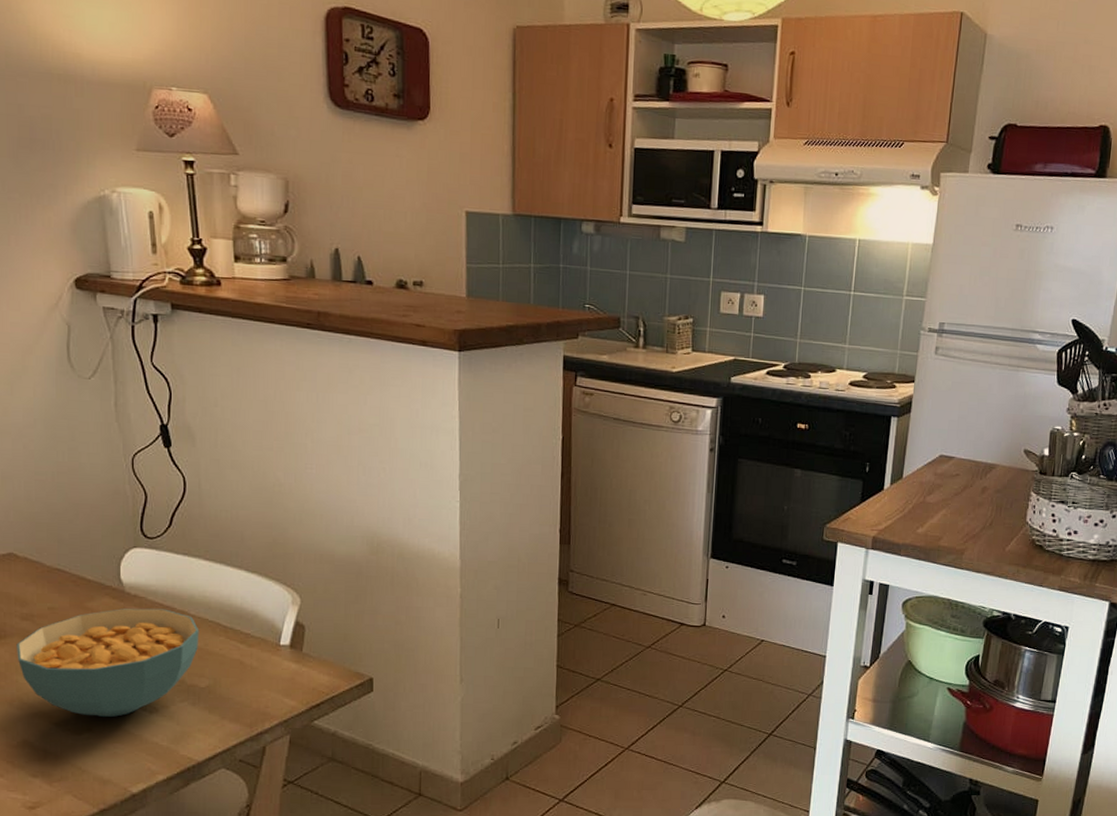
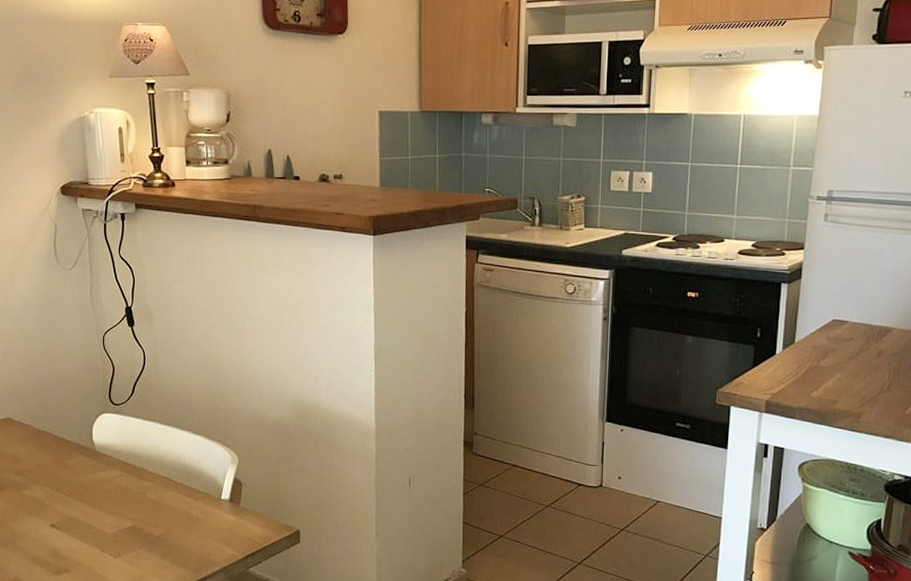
cereal bowl: present [16,608,199,717] -> none [11,465,155,560]

